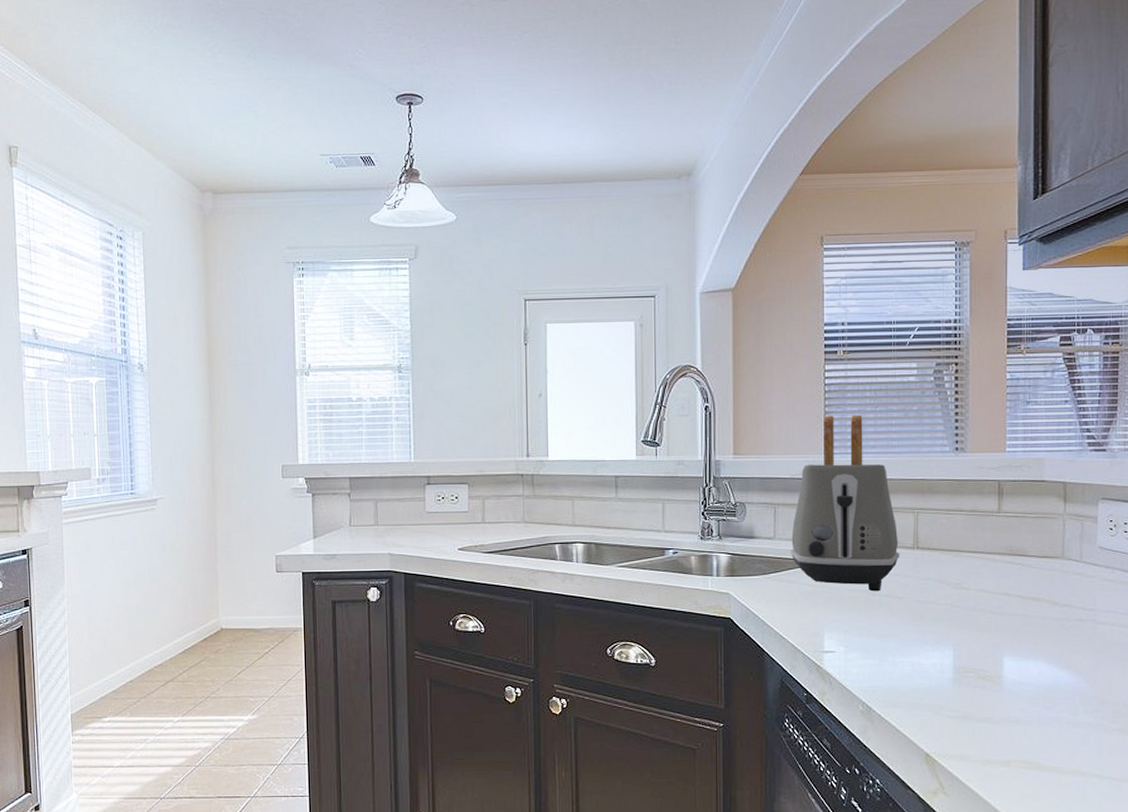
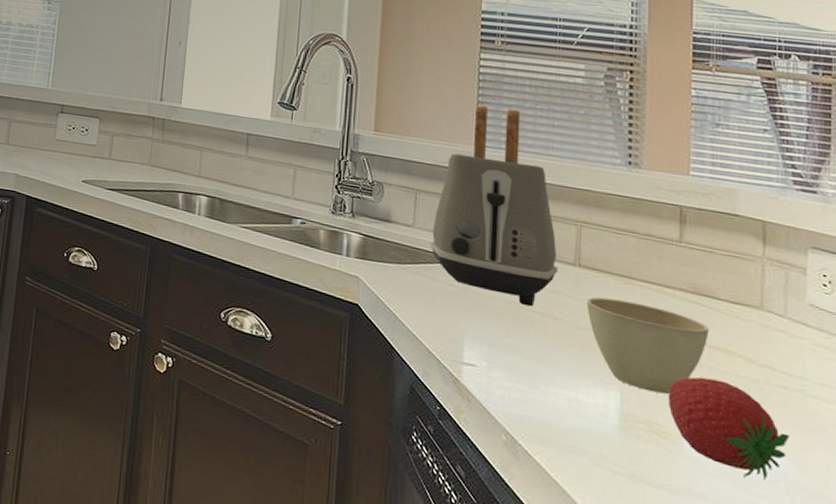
cup: none [924,572,1023,645] -> present [587,297,709,395]
fruit: none [990,624,1083,699] -> present [668,376,790,480]

